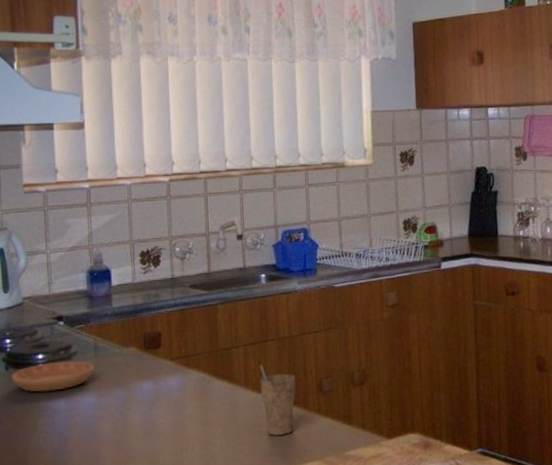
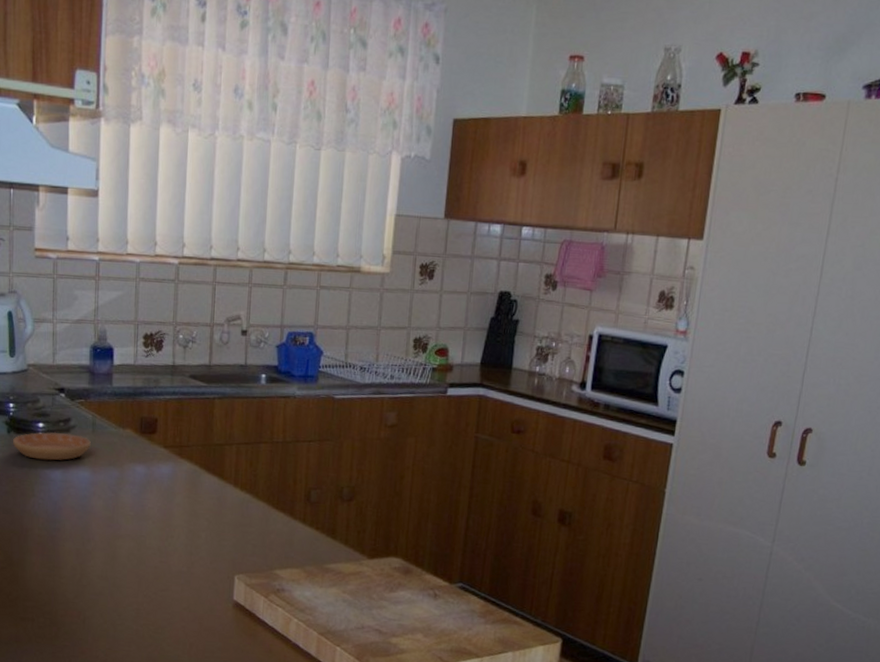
cup: present [259,364,296,436] -> none [248,465,285,538]

